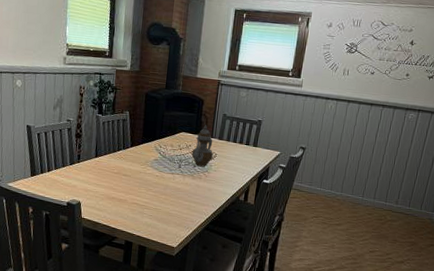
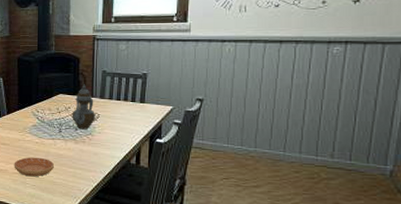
saucer: none [133,189,171,208] -> present [14,157,54,177]

